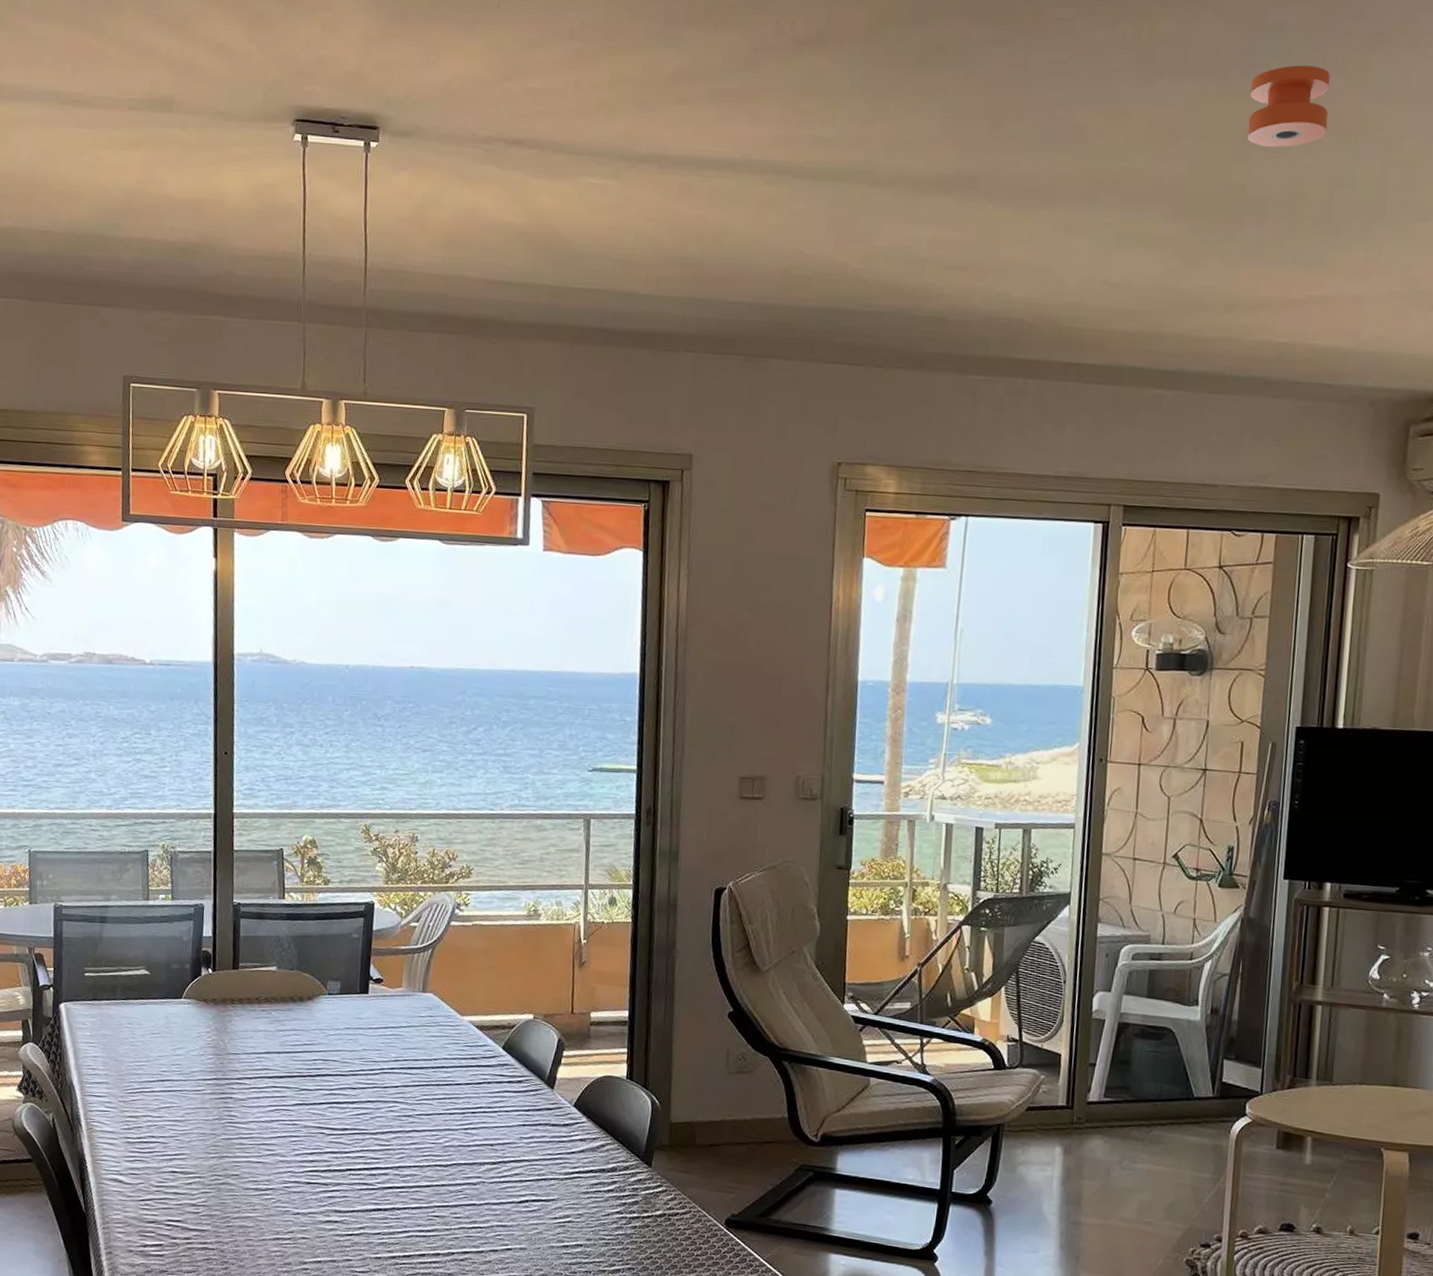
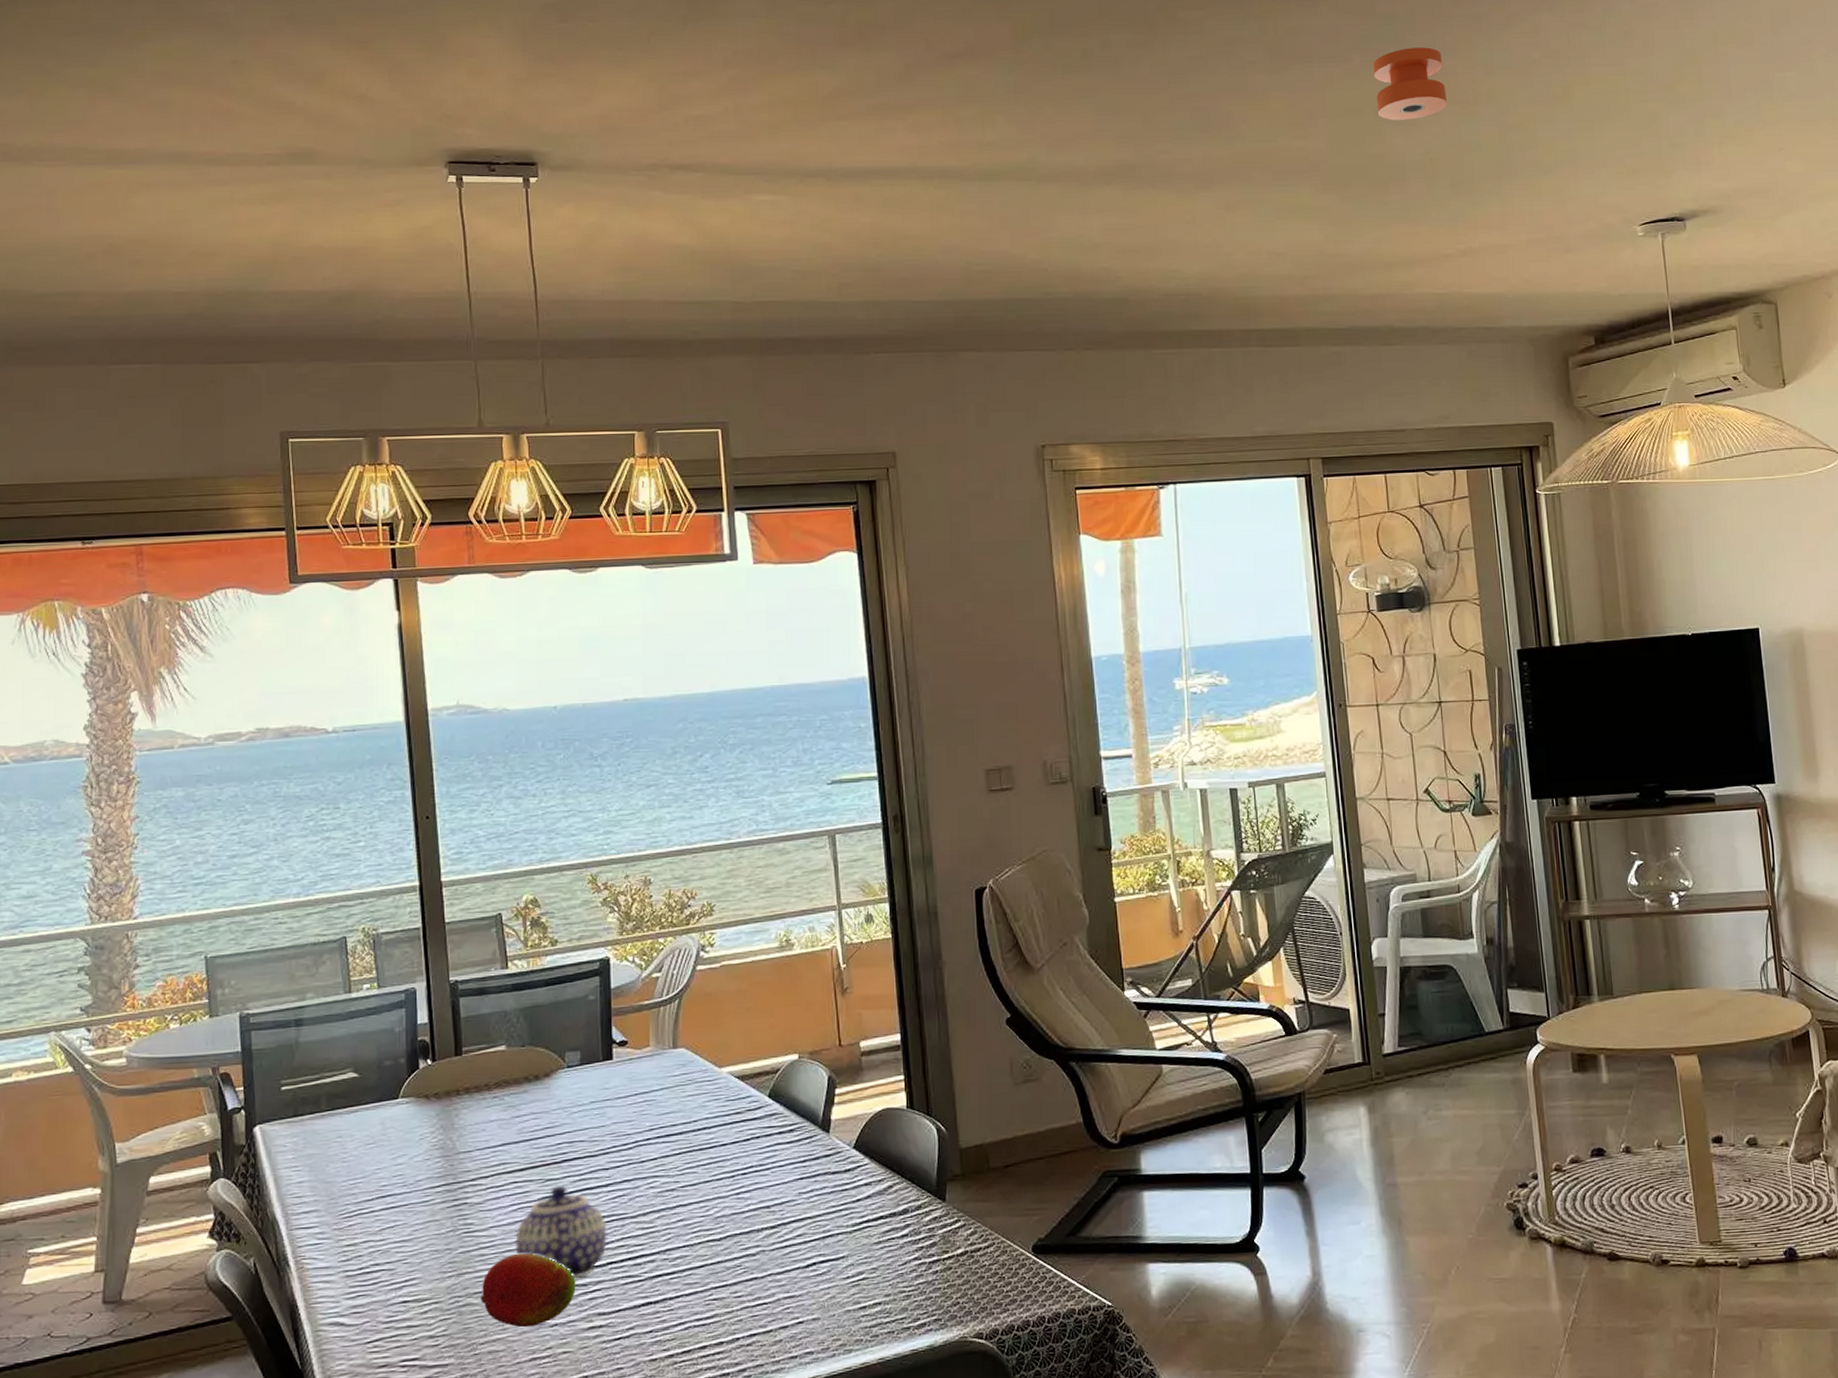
fruit: none [237,1147,319,1212] -> present [480,1253,576,1328]
teapot: none [269,1095,350,1177] -> present [515,1185,607,1278]

